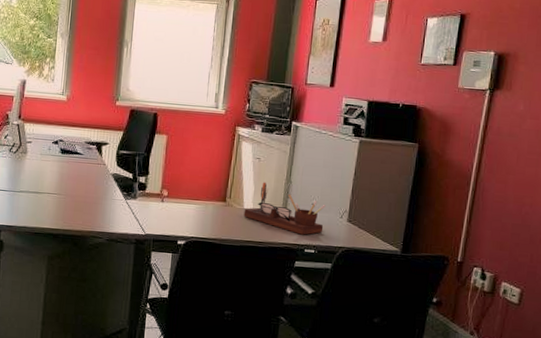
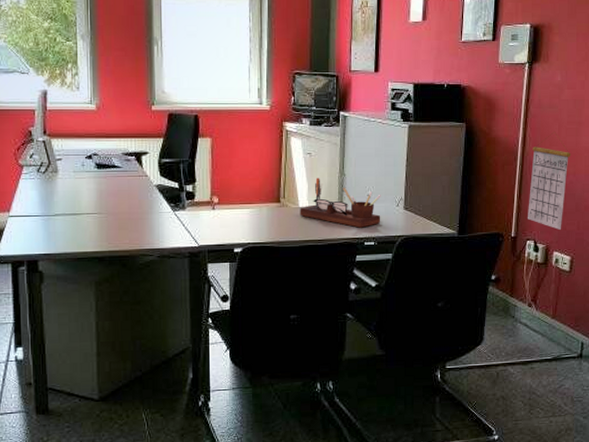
calendar: none [477,160,529,260] -> present [528,131,571,230]

